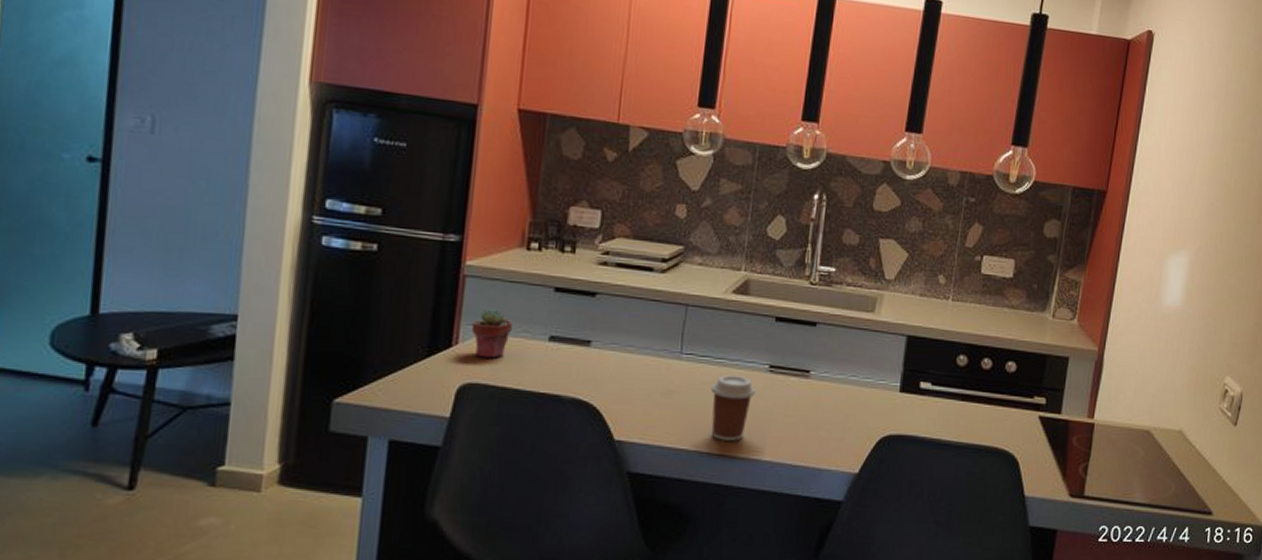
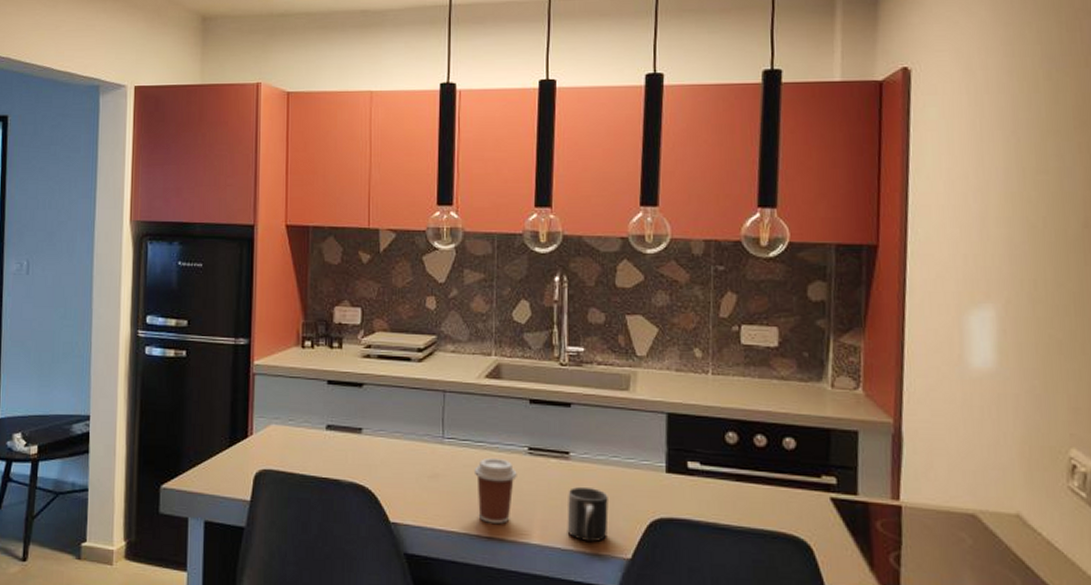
potted succulent: present [471,309,512,358] -> none [262,402,295,447]
mug: none [799,404,843,459] -> present [567,486,609,543]

